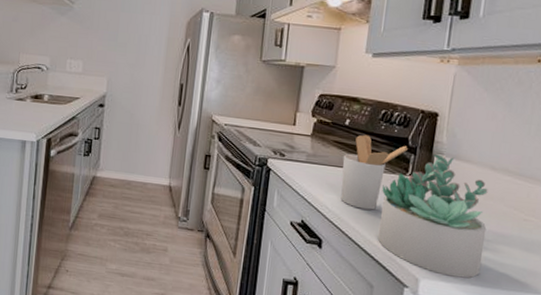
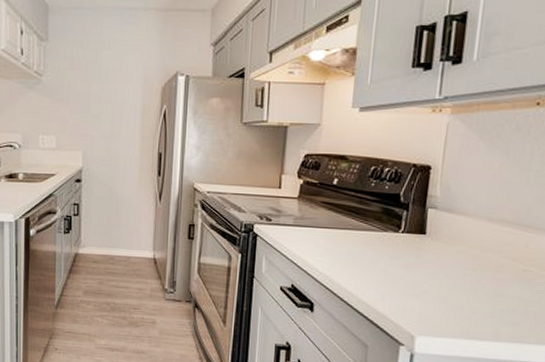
utensil holder: present [340,135,408,210] -> none [331,193,400,270]
succulent plant: present [377,152,488,279] -> none [370,207,485,333]

